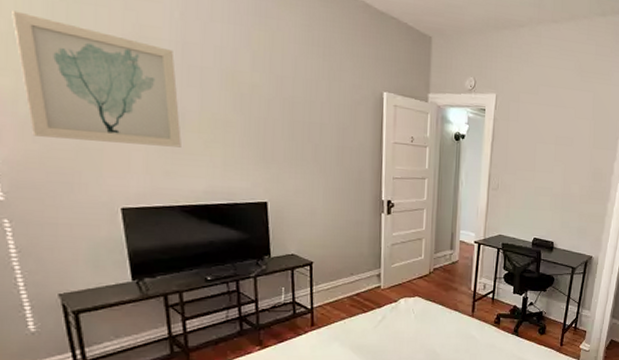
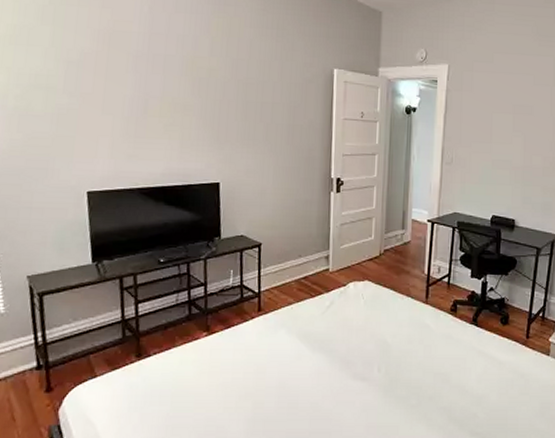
wall art: present [12,10,181,148] -> none [9,16,144,132]

